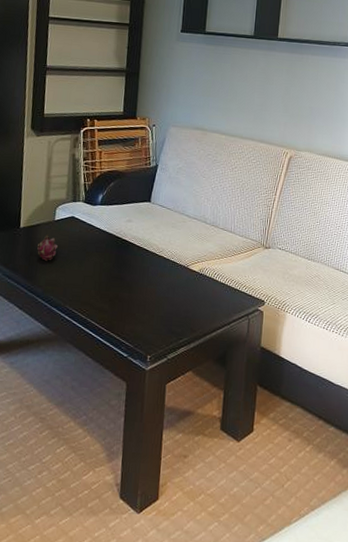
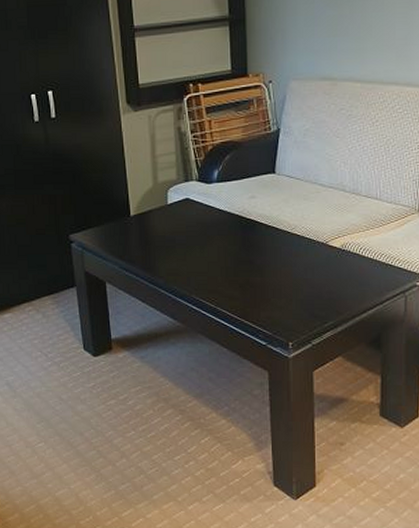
fruit: present [37,234,59,261] -> none [152,220,176,249]

